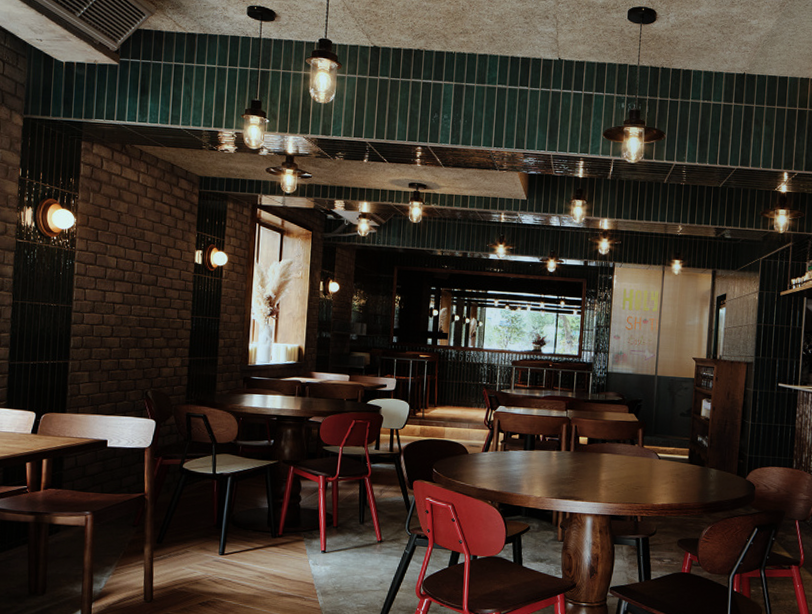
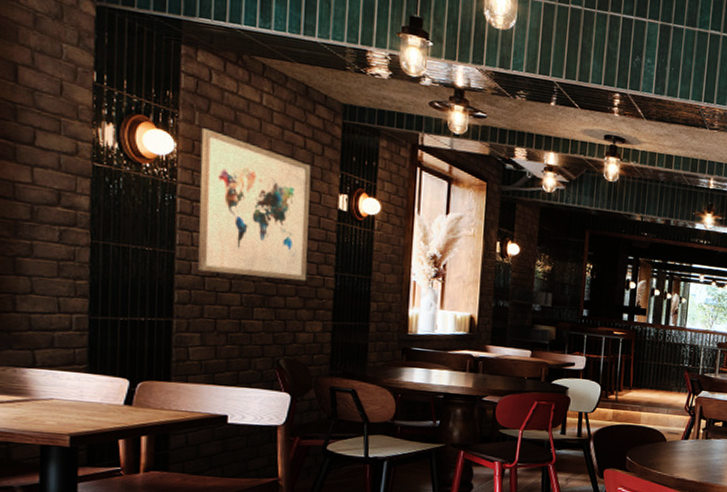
wall art: none [89,205,175,325] -> present [198,128,311,281]

